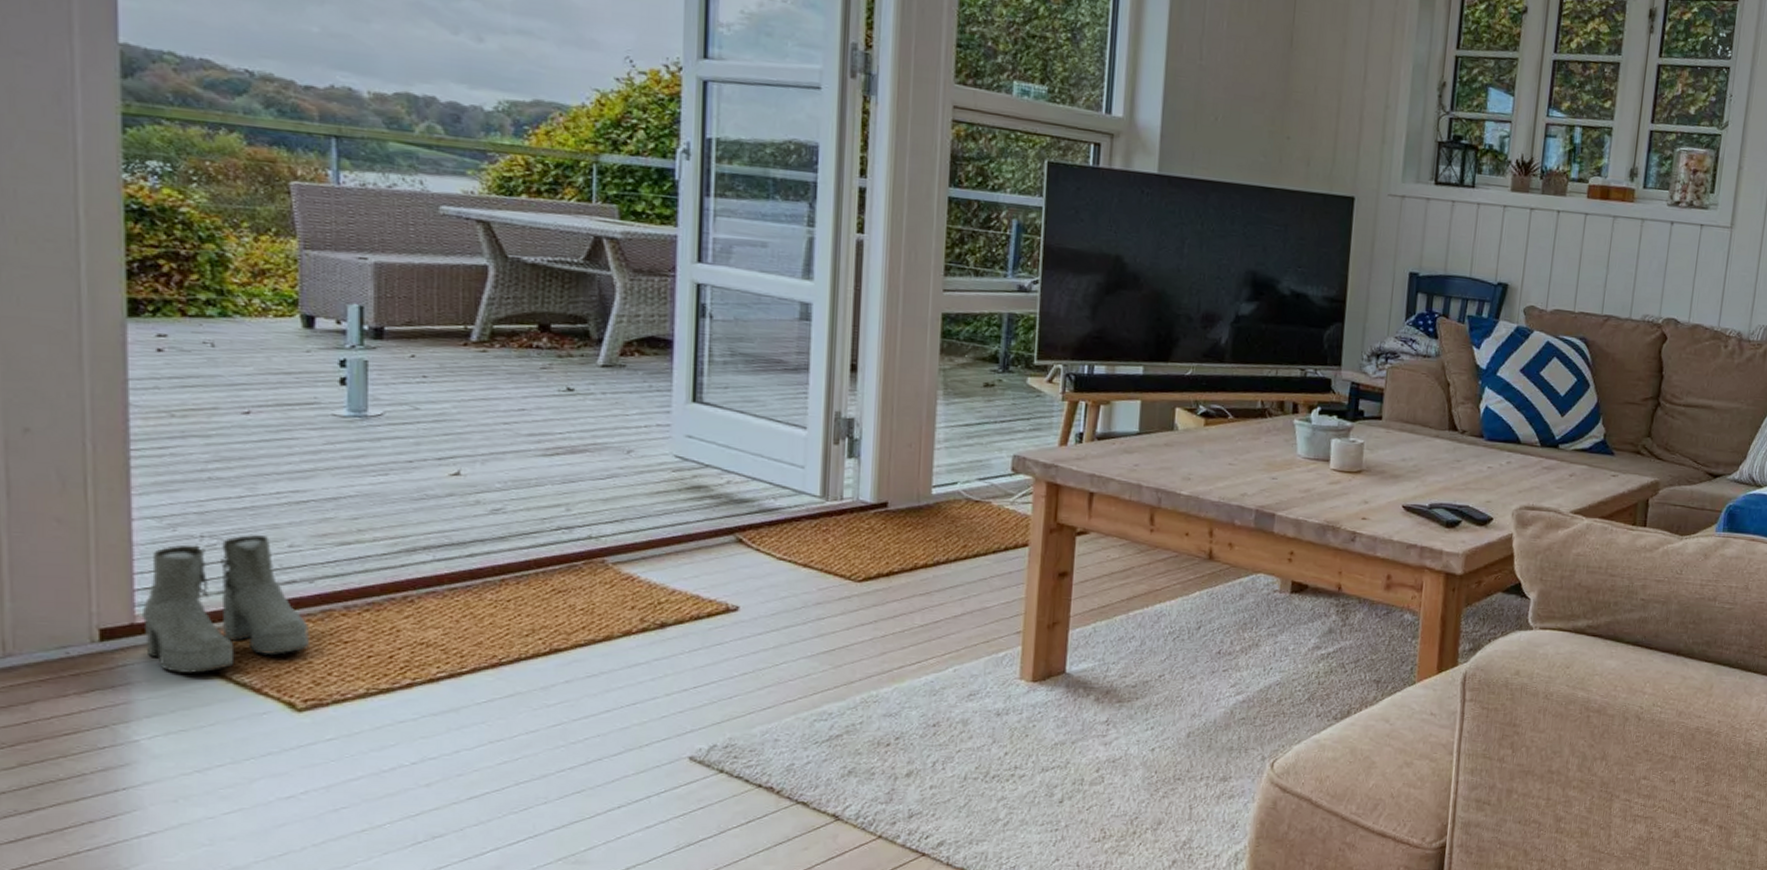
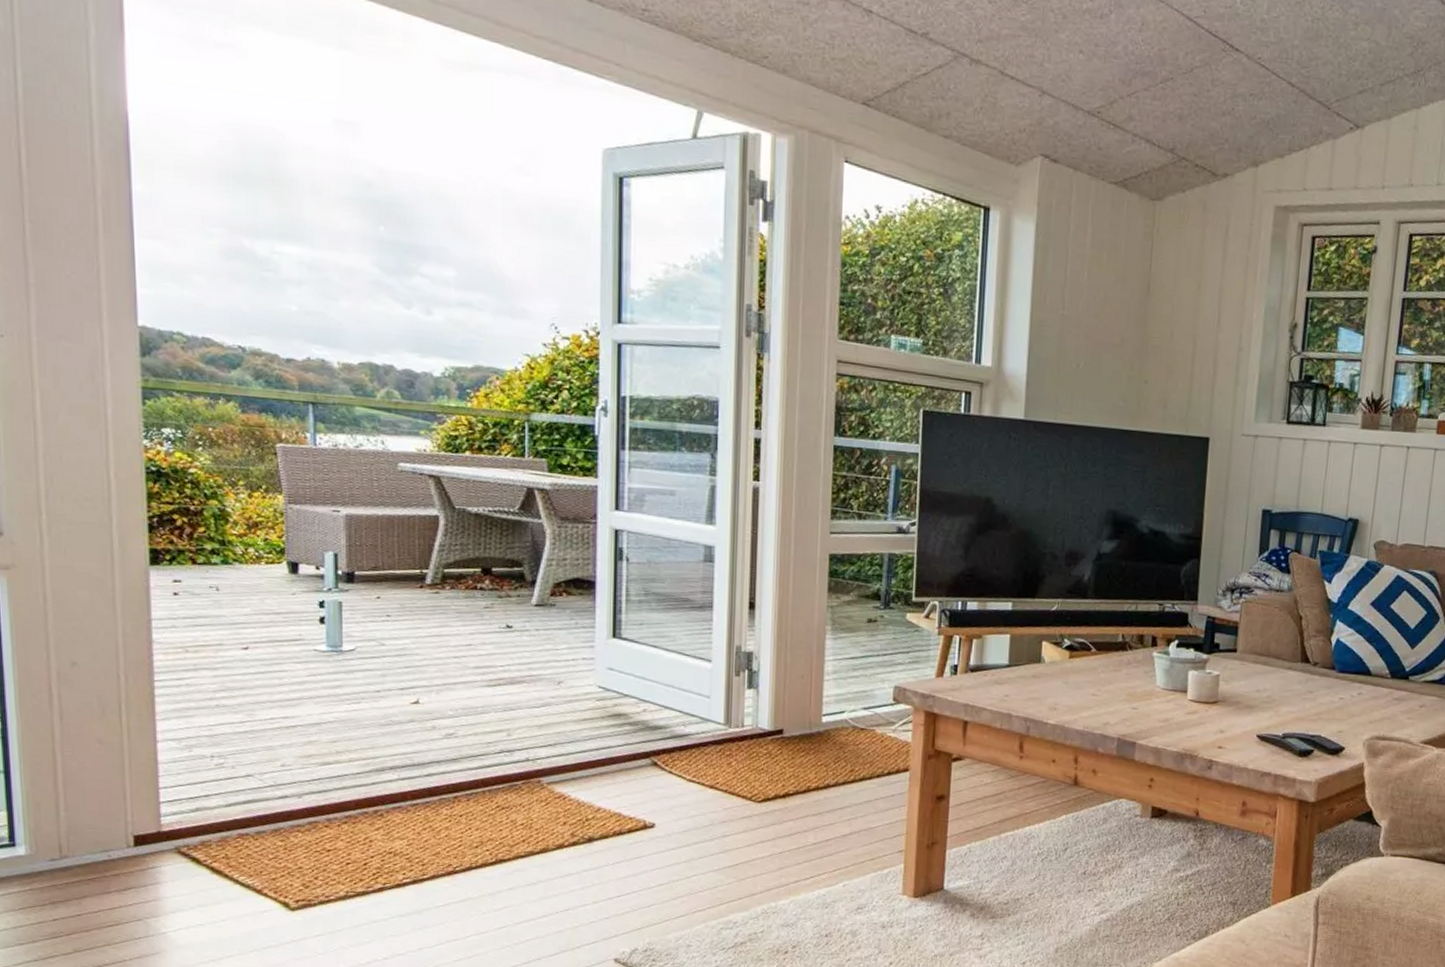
boots: present [141,535,309,673] -> none [166,755,299,875]

